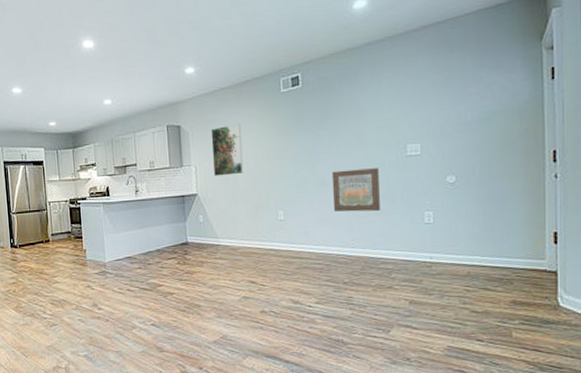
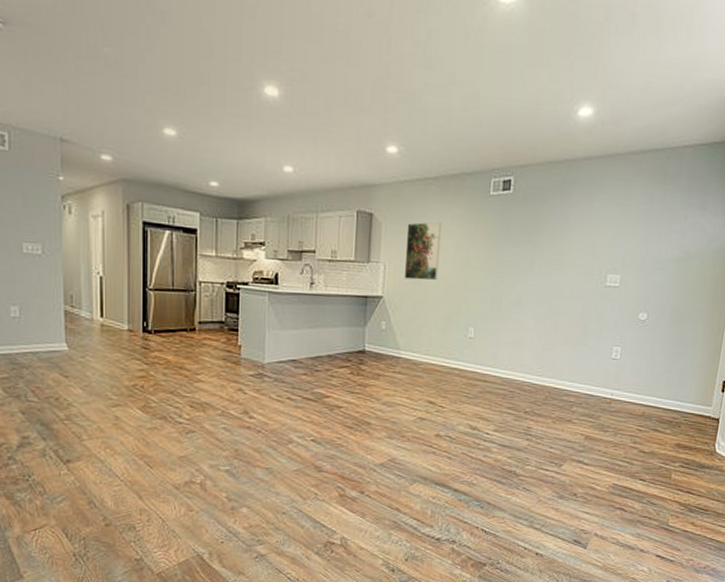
wall art: present [331,168,380,212] -> none [526,291,577,340]

